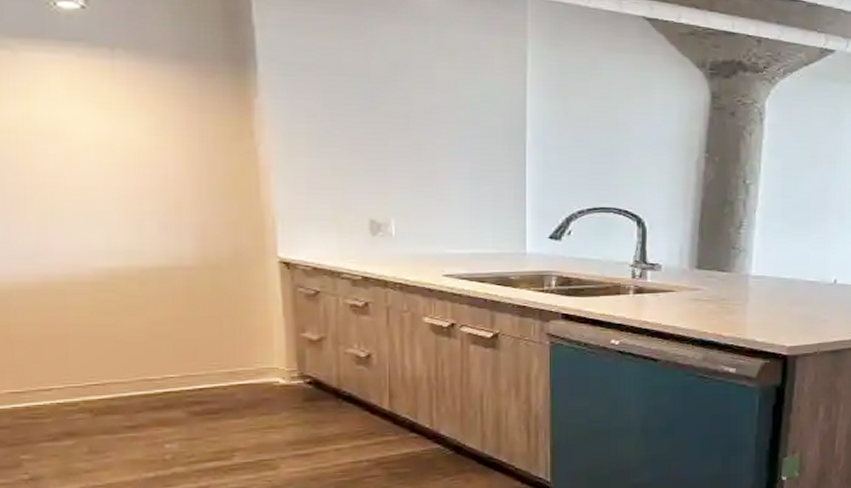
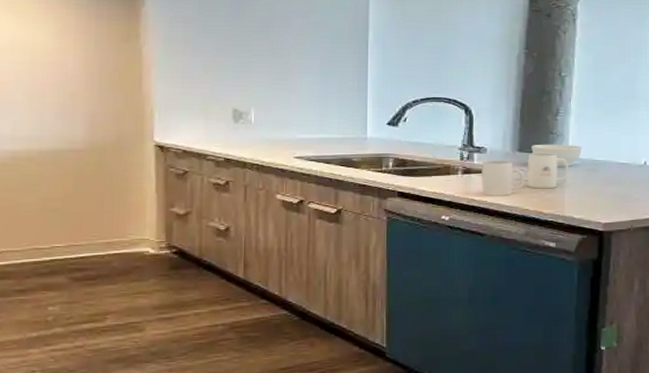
mug: none [655,278,703,318] -> present [482,160,525,196]
mug: none [706,270,751,310] -> present [527,153,568,189]
bowl: none [711,260,767,286] -> present [531,144,582,167]

